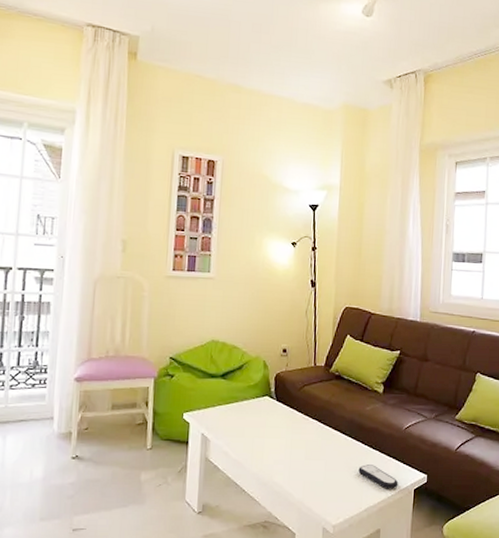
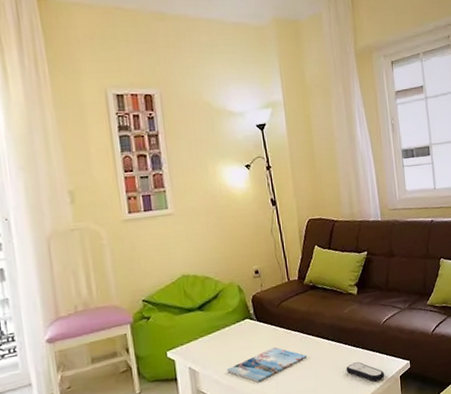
magazine: none [237,430,321,463] -> present [226,346,307,382]

